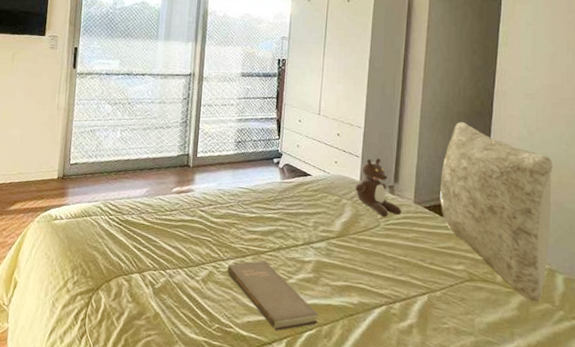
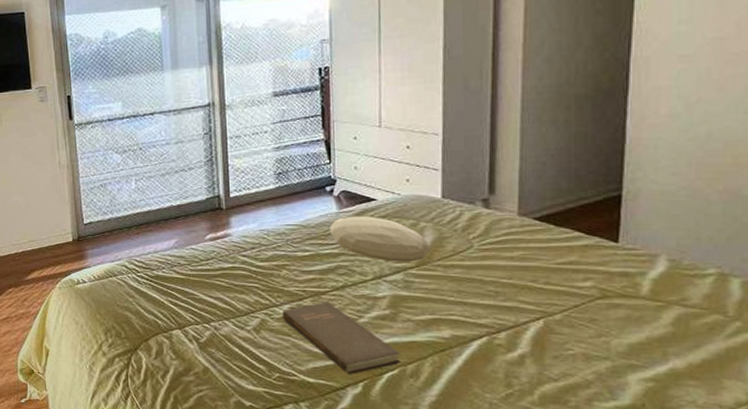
cushion: none [273,186,349,233] -> present [330,215,431,262]
stuffed animal: present [355,158,402,217] -> none [436,168,502,236]
pillow: present [440,122,553,303] -> none [555,107,723,316]

